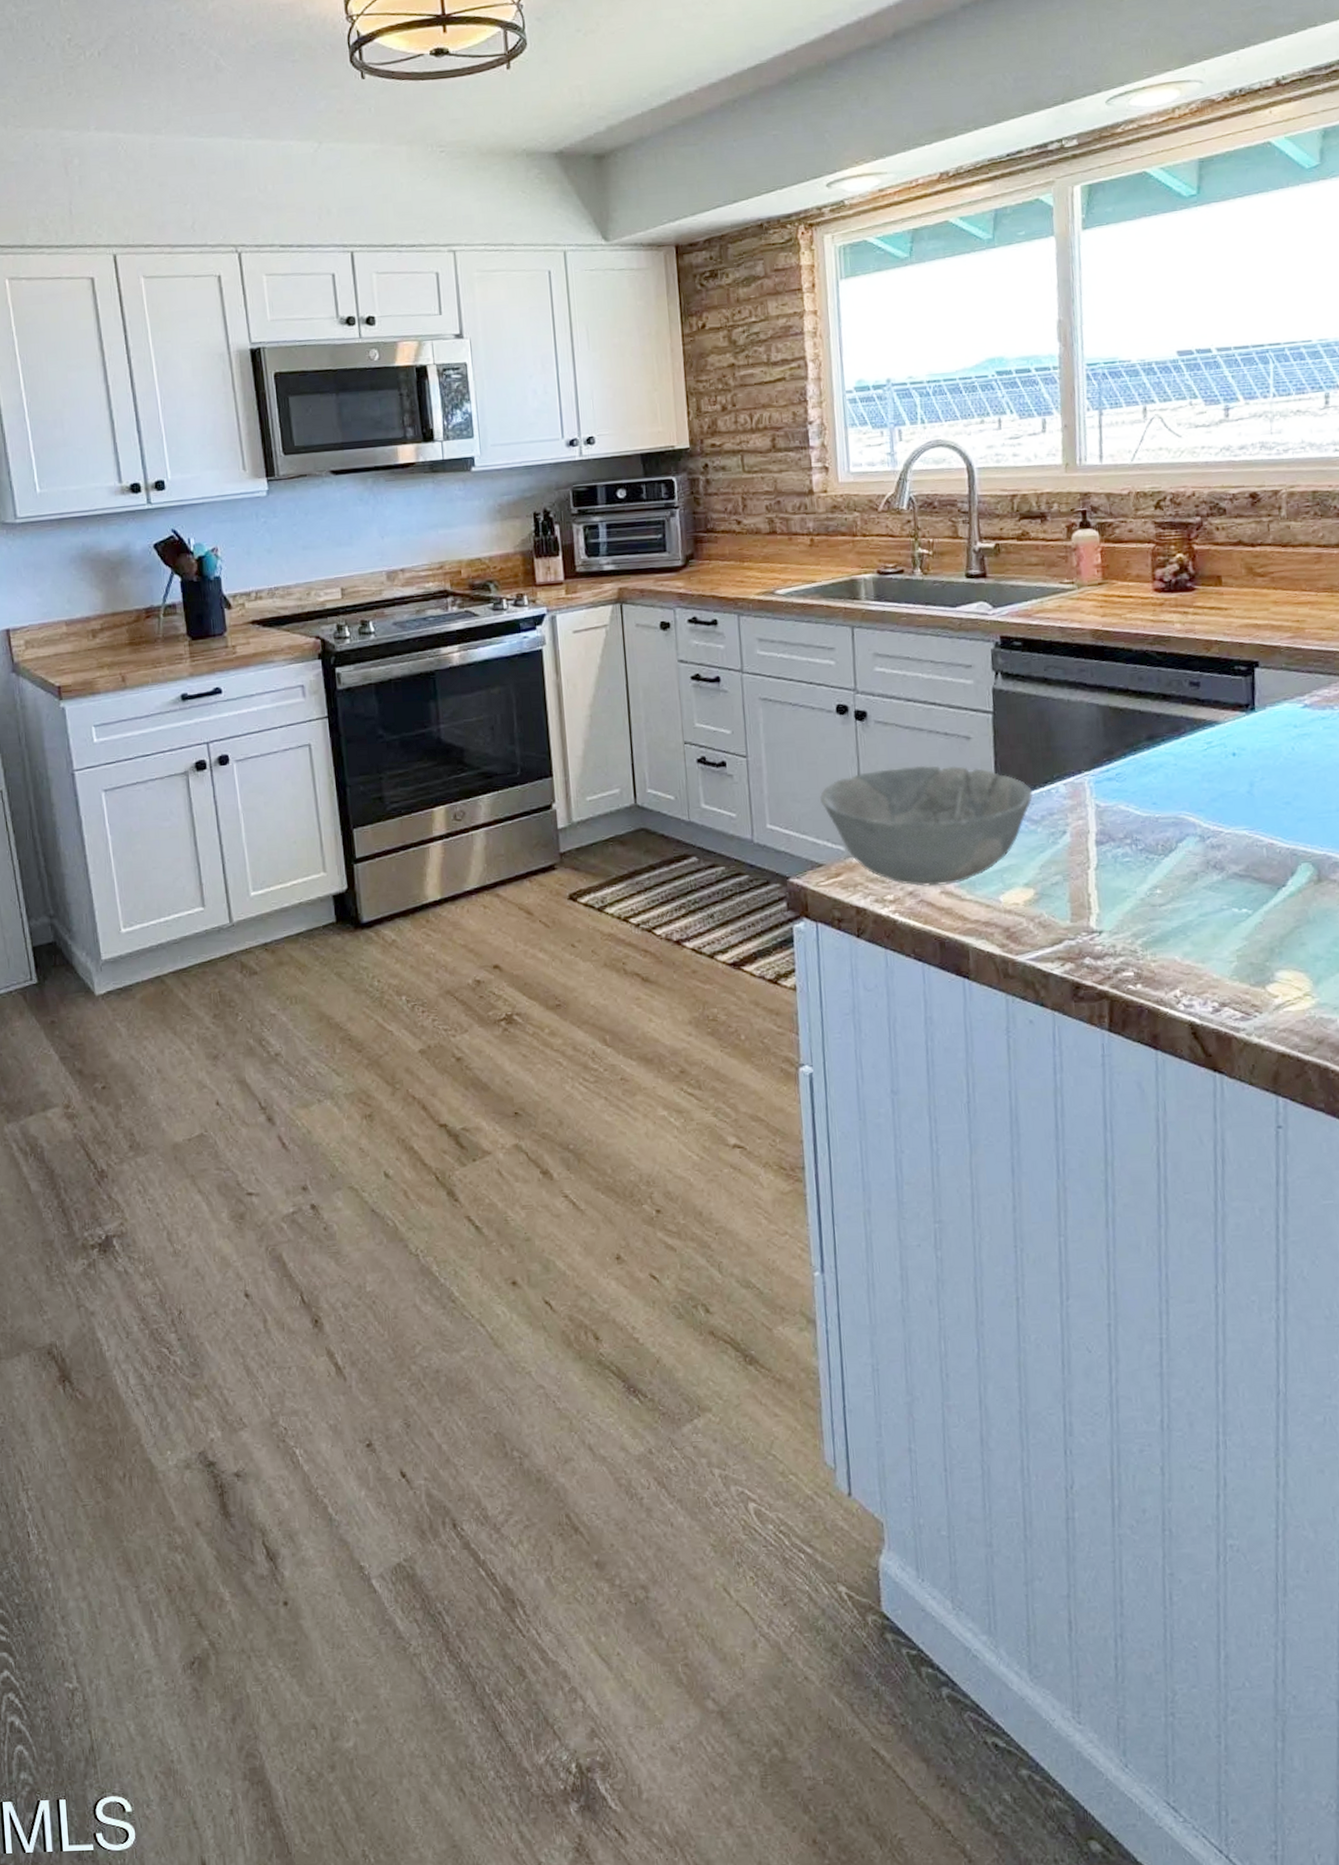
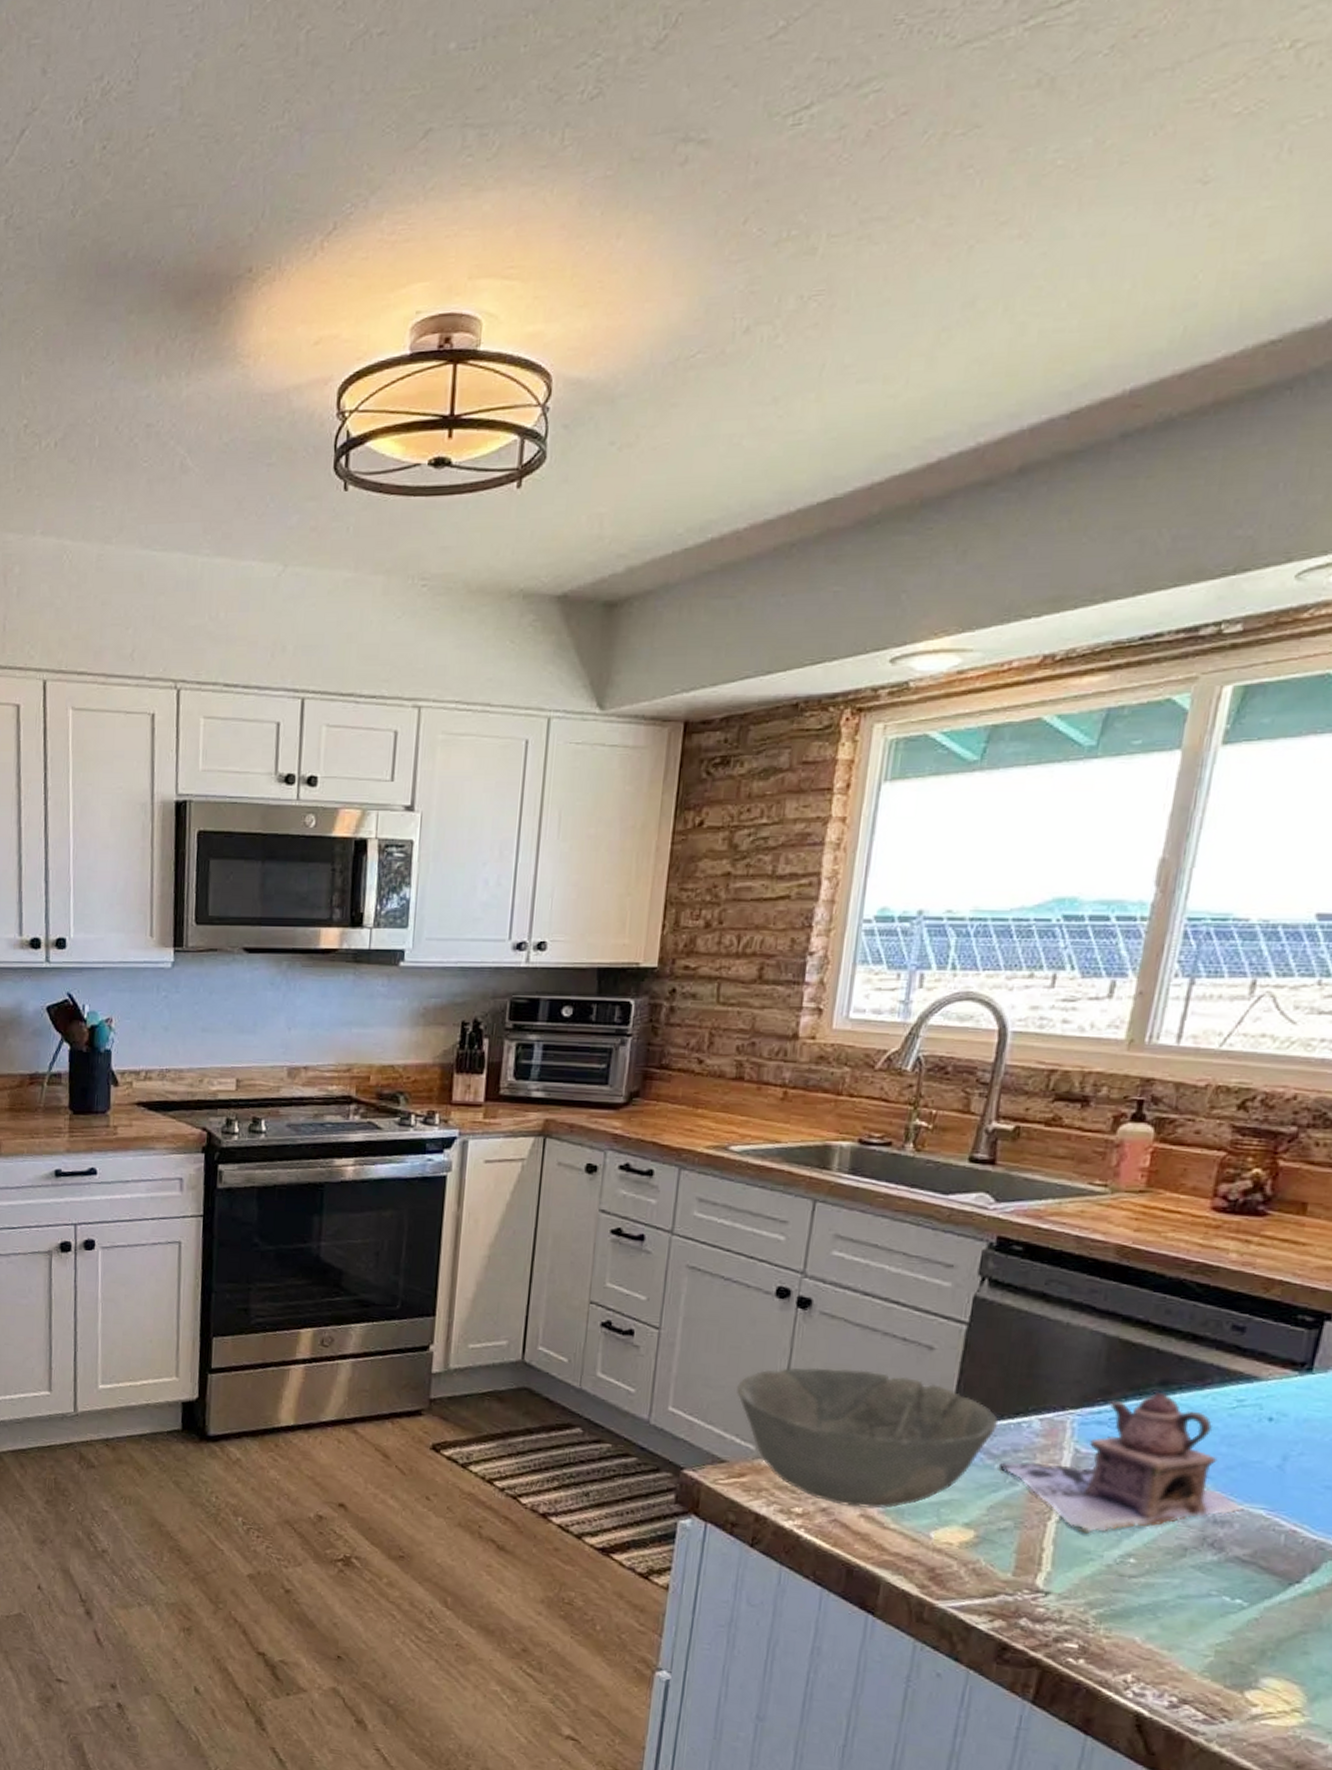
teapot: none [1040,745,1232,875] -> present [998,1392,1244,1534]

